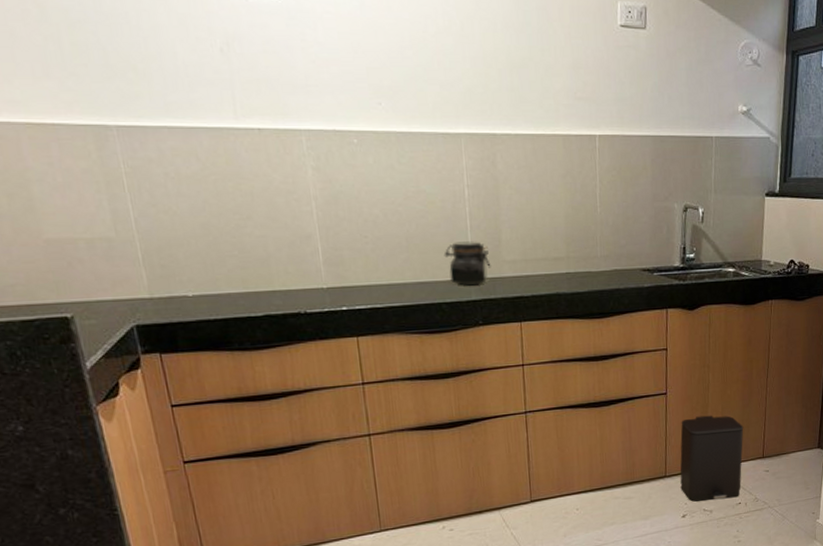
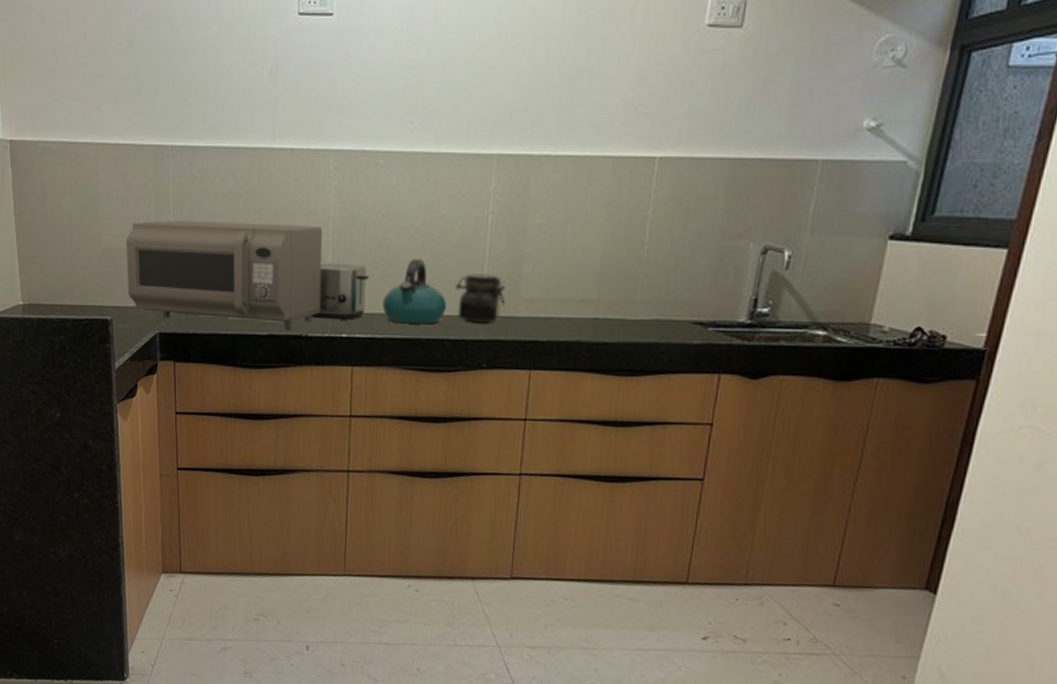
microwave: none [74,204,318,309] -> present [125,220,323,329]
toaster: none [306,239,362,295] -> present [310,263,370,320]
kettle: none [377,231,440,293] -> present [382,258,448,325]
pedal bin: present [680,415,744,502] -> none [705,515,810,631]

